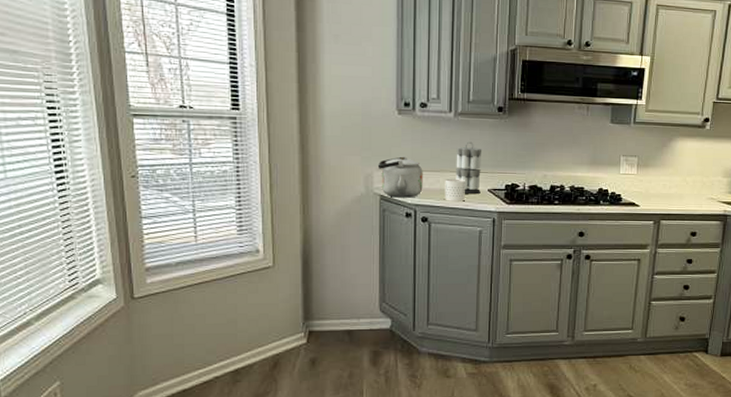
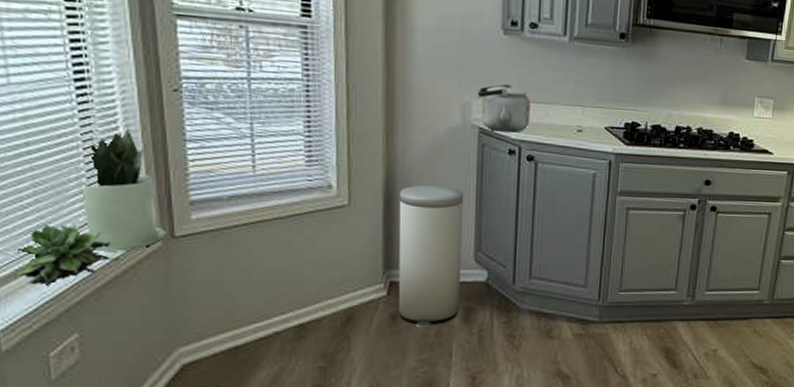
succulent plant: none [10,291,91,342] -> present [14,224,119,286]
planter: none [54,210,128,313] -> present [72,128,167,253]
pedal bin: none [315,246,369,371] -> present [398,185,464,328]
mug: present [444,178,466,203] -> none [554,112,580,141]
spice rack: present [456,141,482,195] -> none [568,71,600,132]

